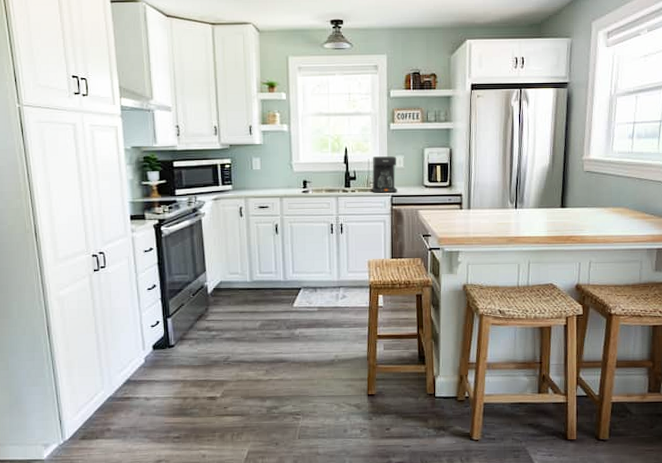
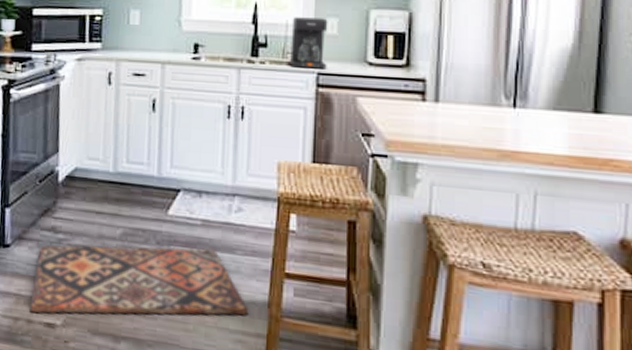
doormat: none [195,326,355,392] -> present [29,245,249,316]

